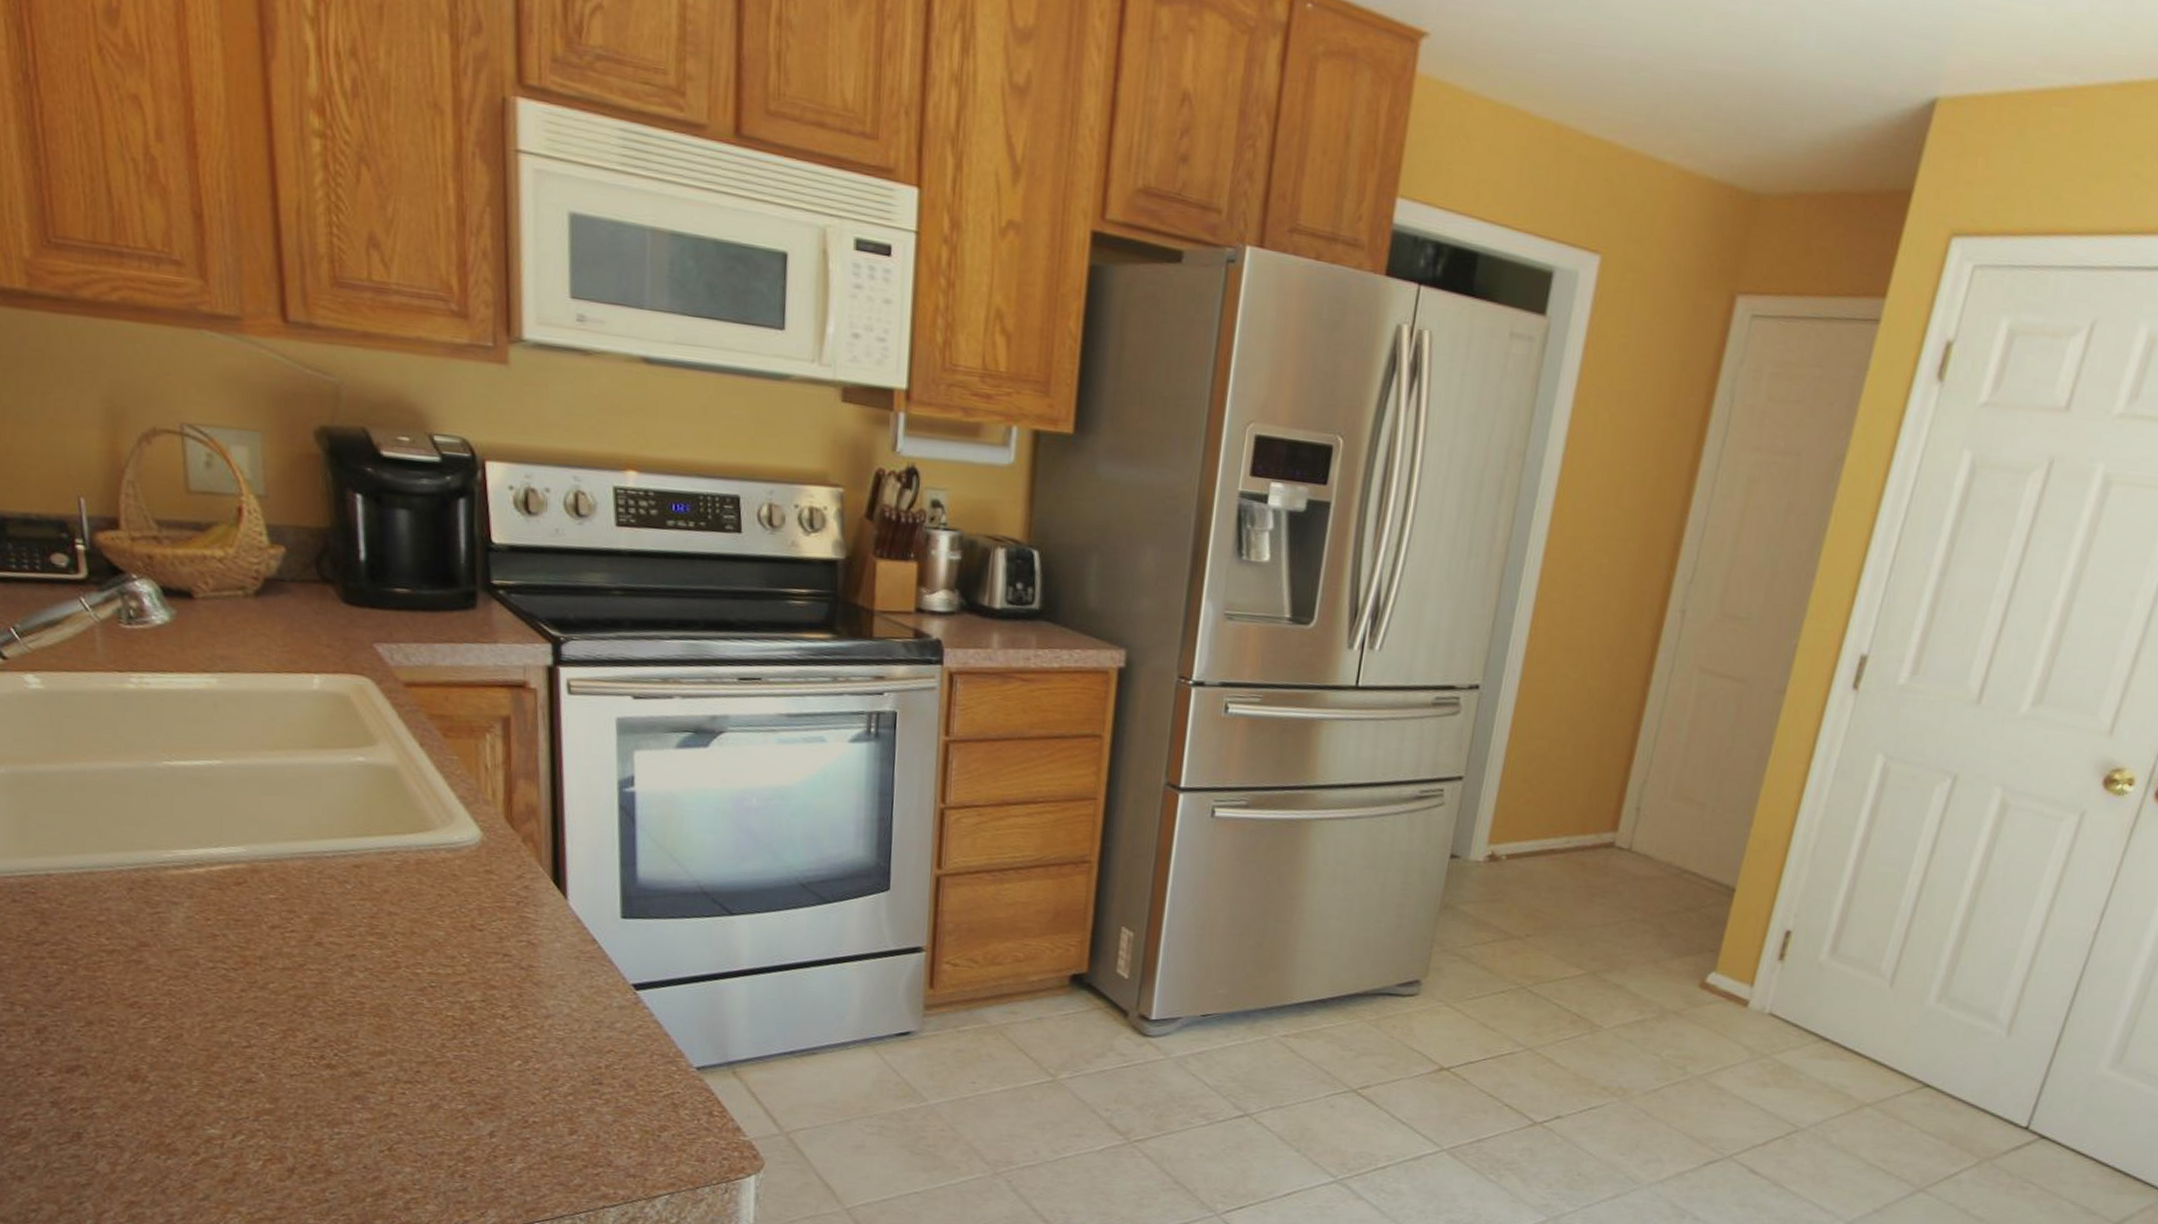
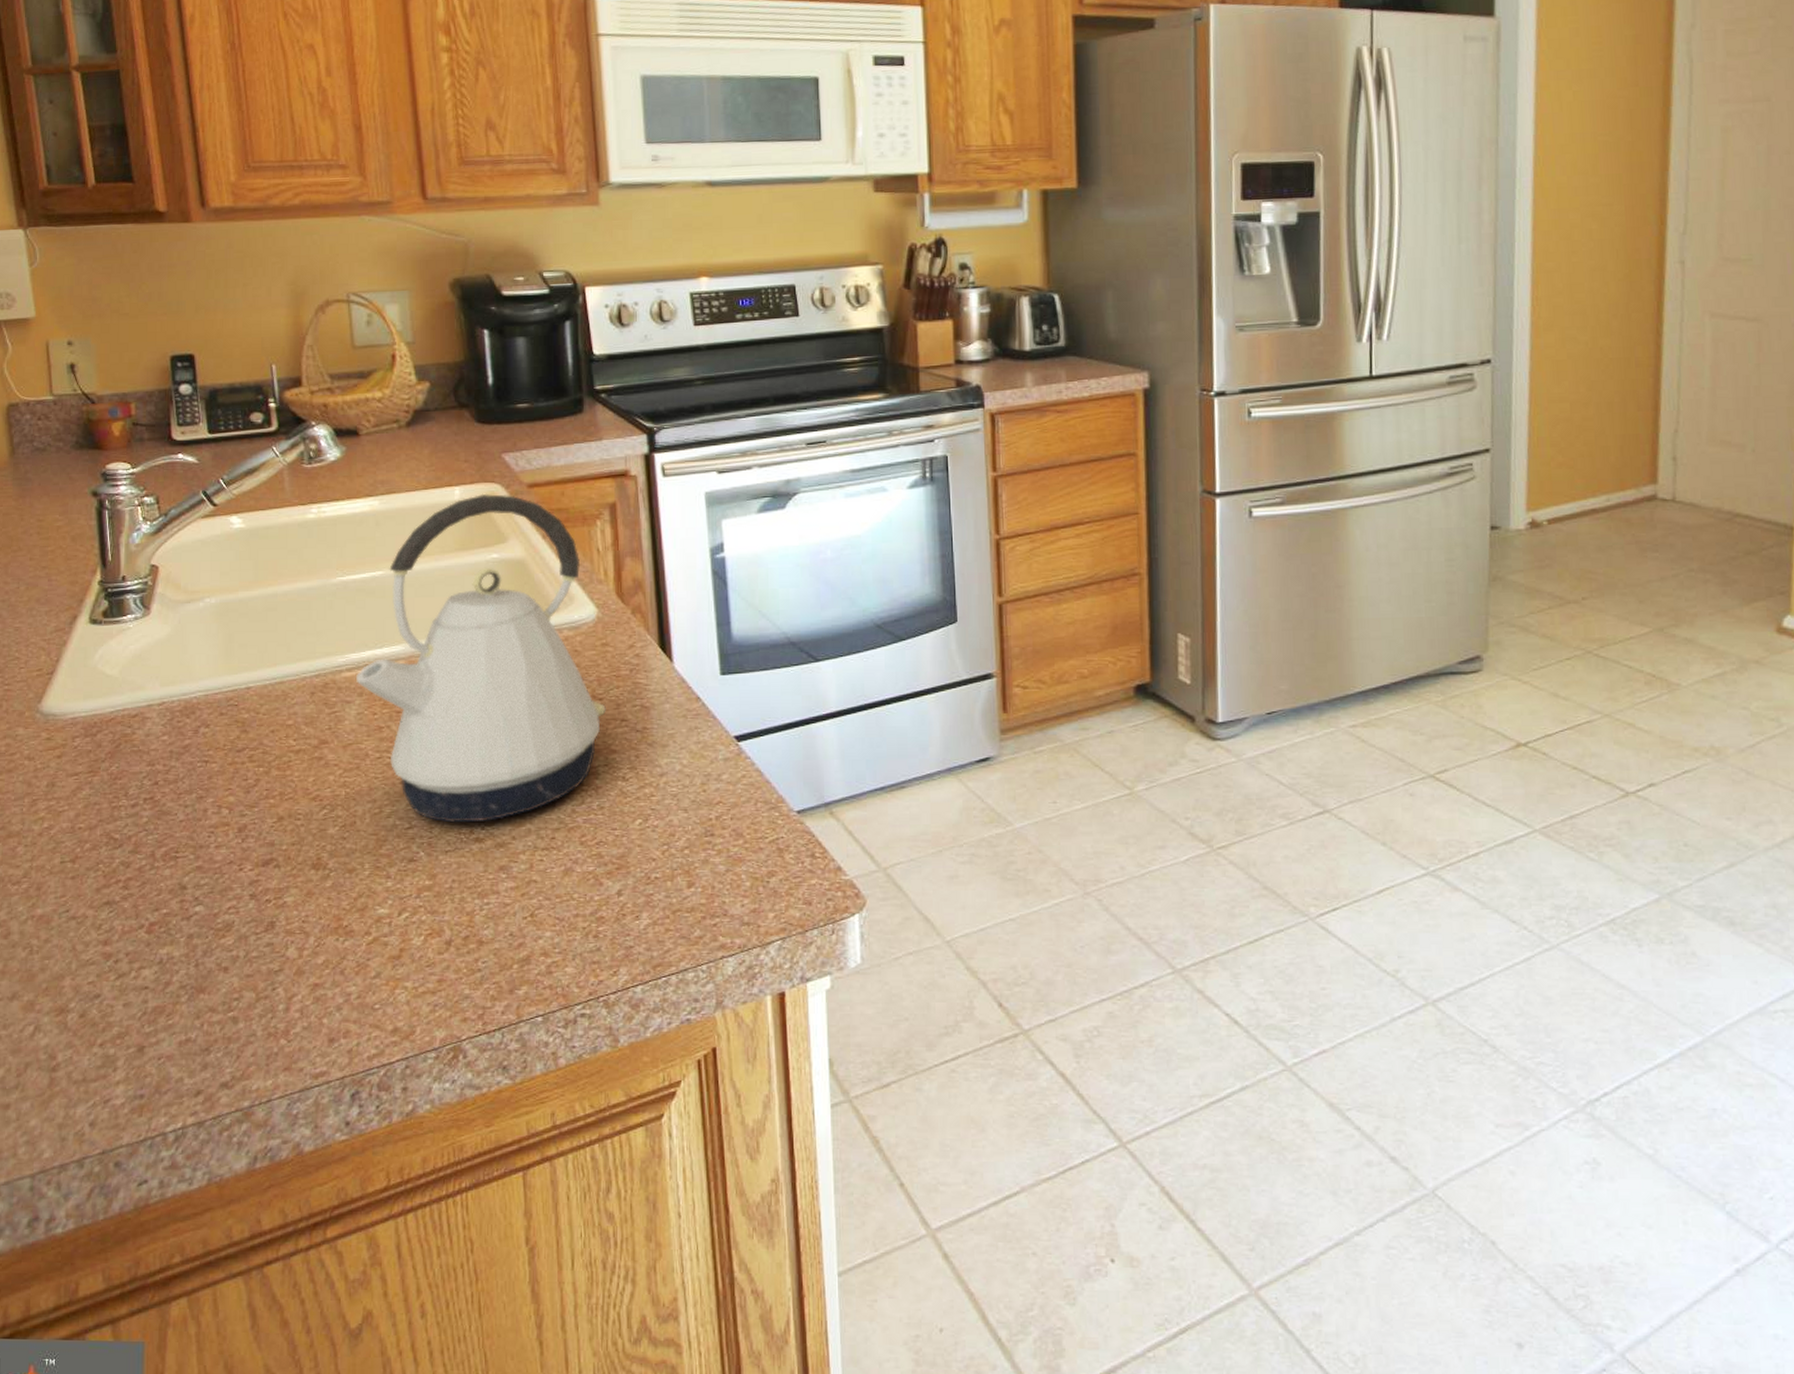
kettle: none [186,686,486,1048] -> present [356,493,606,823]

